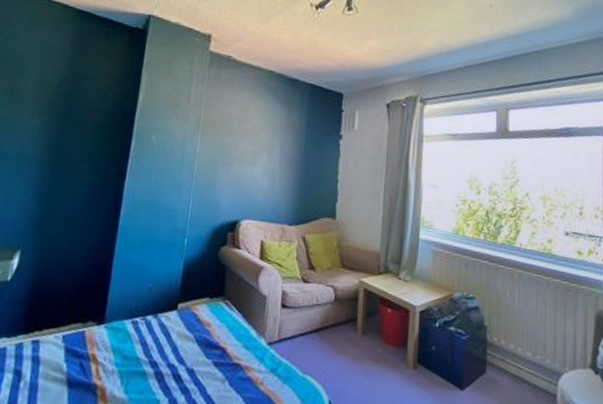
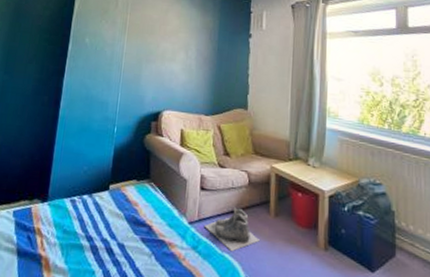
boots: none [285,326,345,374] -> present [205,207,260,252]

